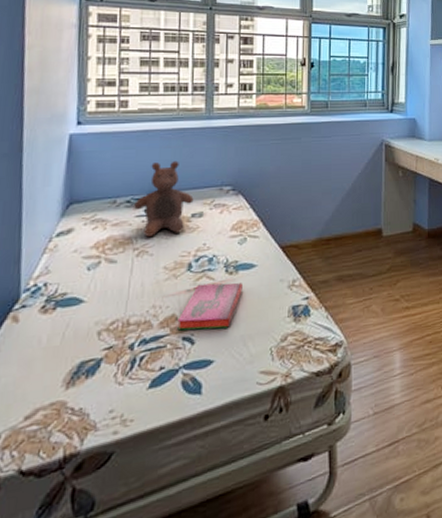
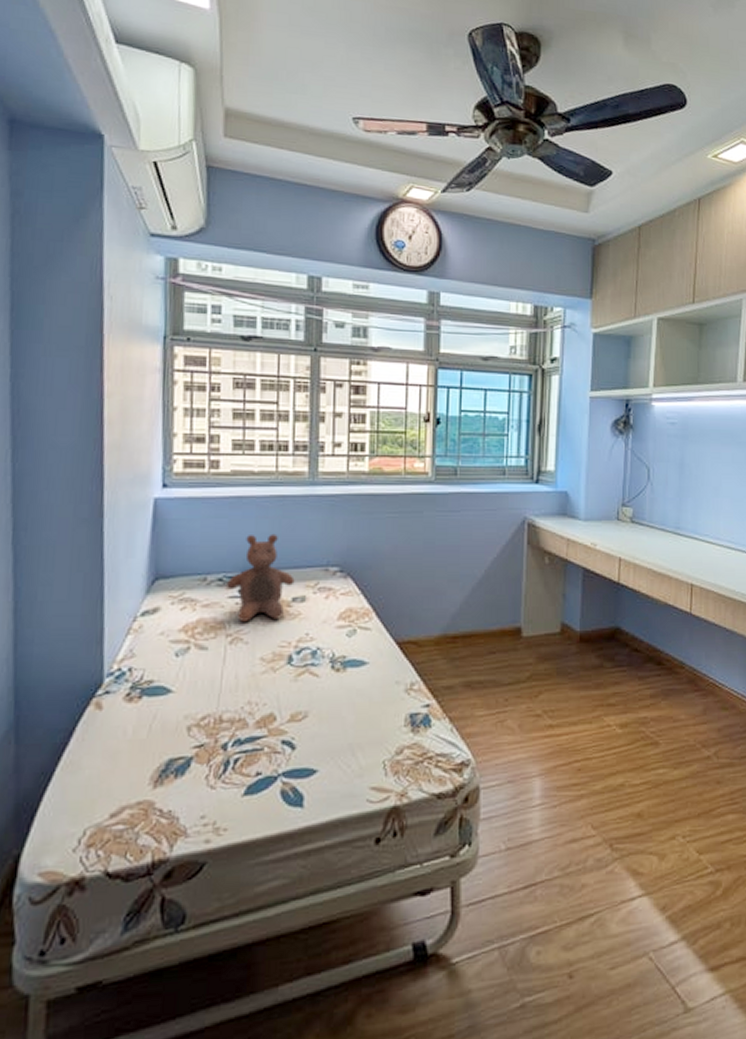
hardback book: present [177,283,242,331] -> none [276,680,351,734]

